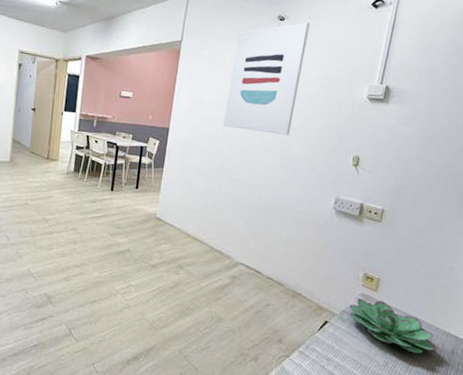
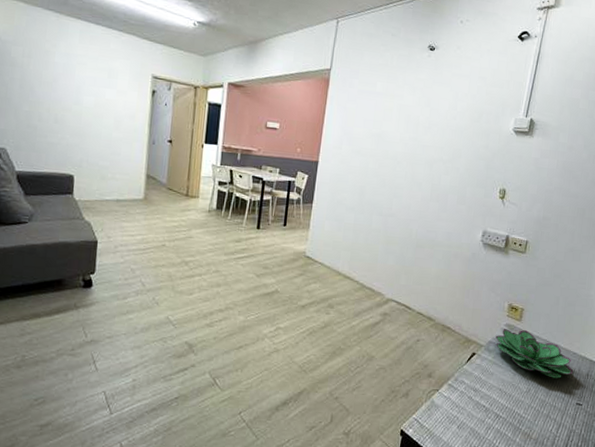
wall art: present [223,22,310,136] -> none [374,53,459,169]

